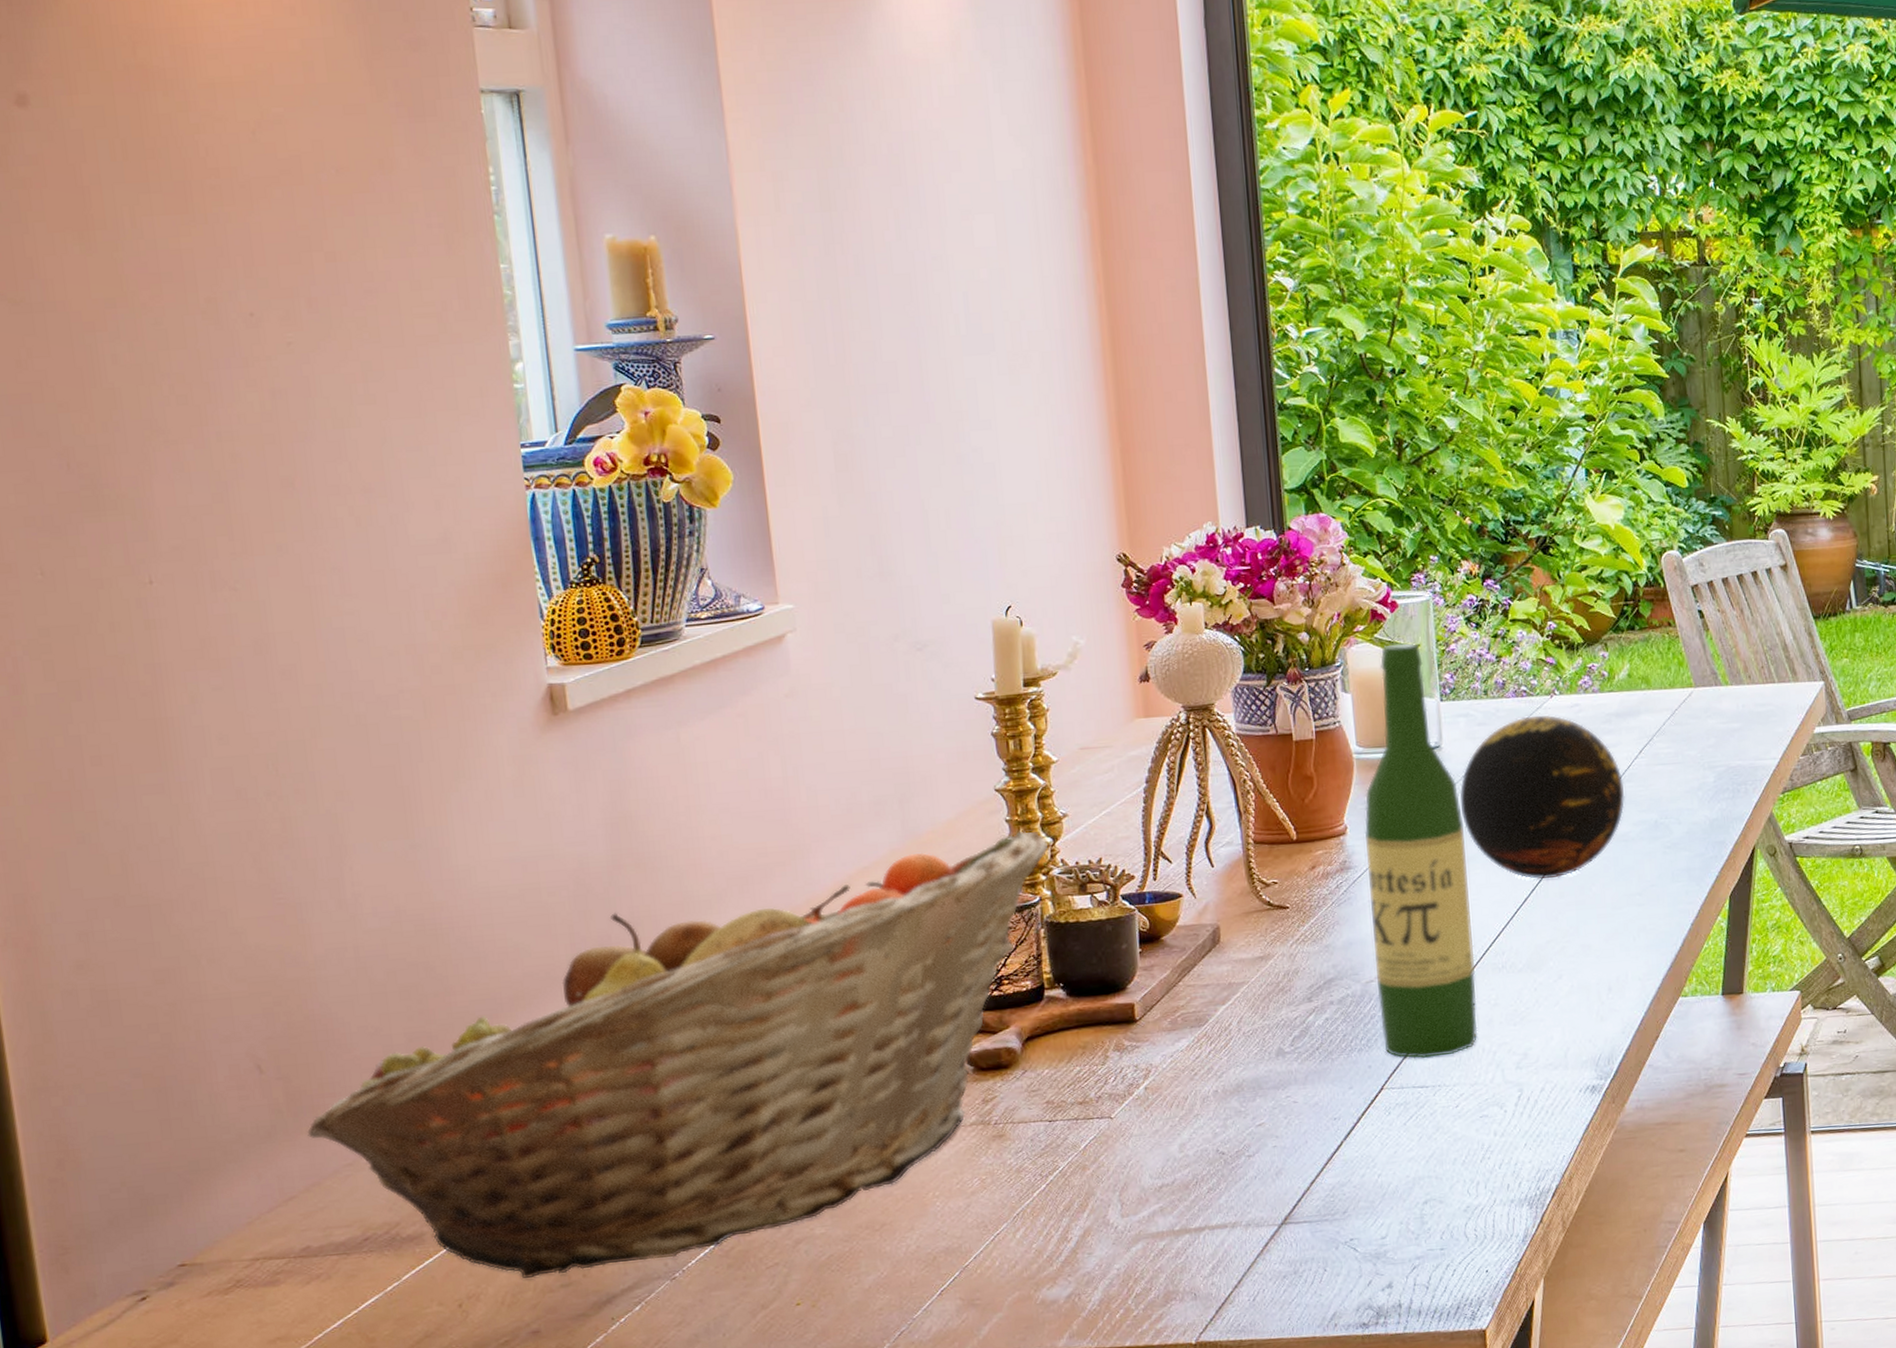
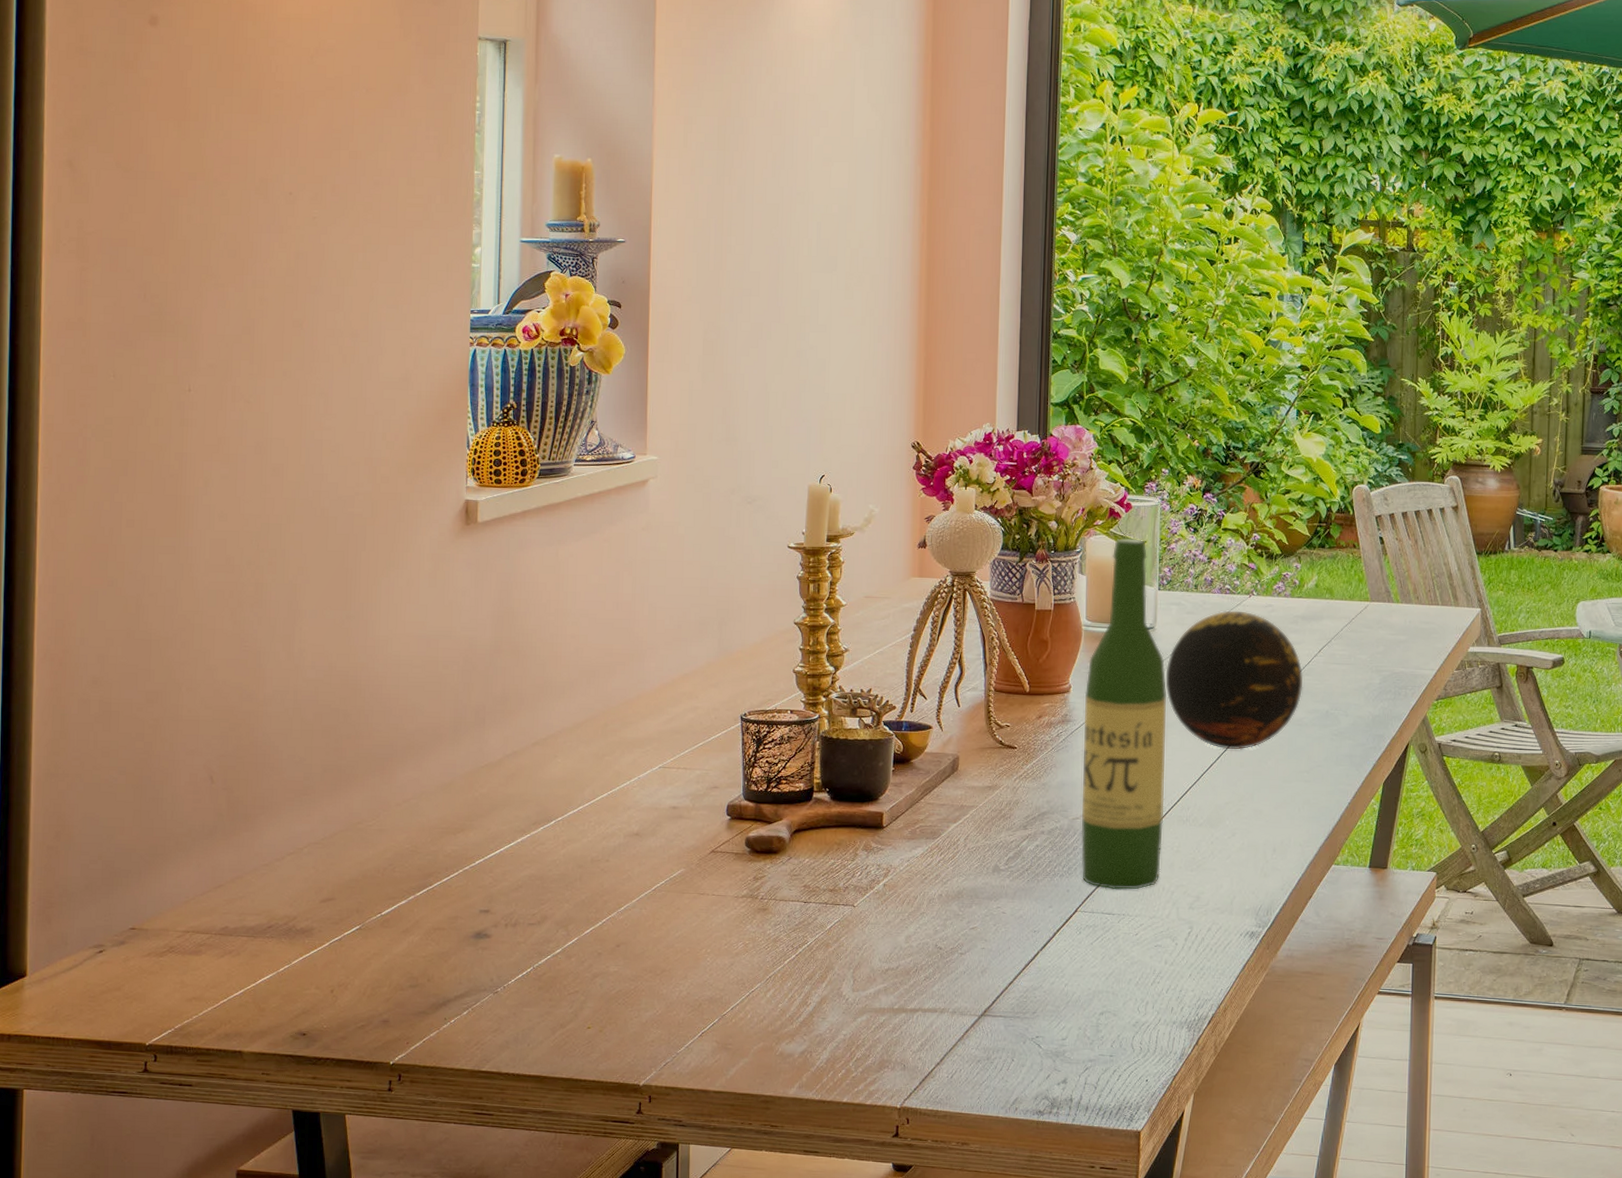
fruit basket: present [307,831,1049,1278] -> none [239,659,831,977]

